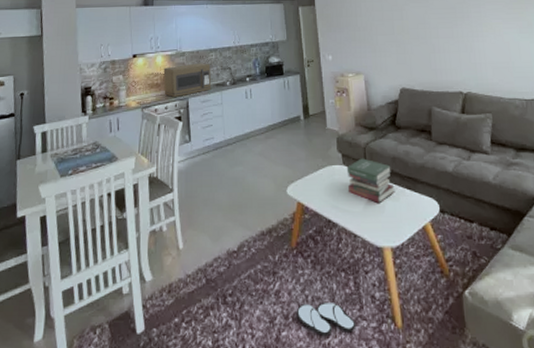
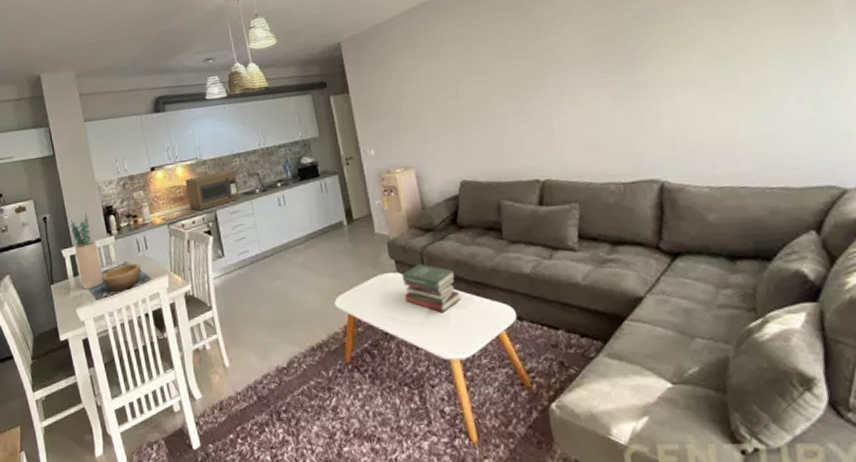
vase: none [46,91,72,167] -> present [70,212,104,290]
bowl: none [70,144,110,170] -> present [102,263,141,292]
slippers: present [297,303,356,336] -> none [358,418,426,451]

